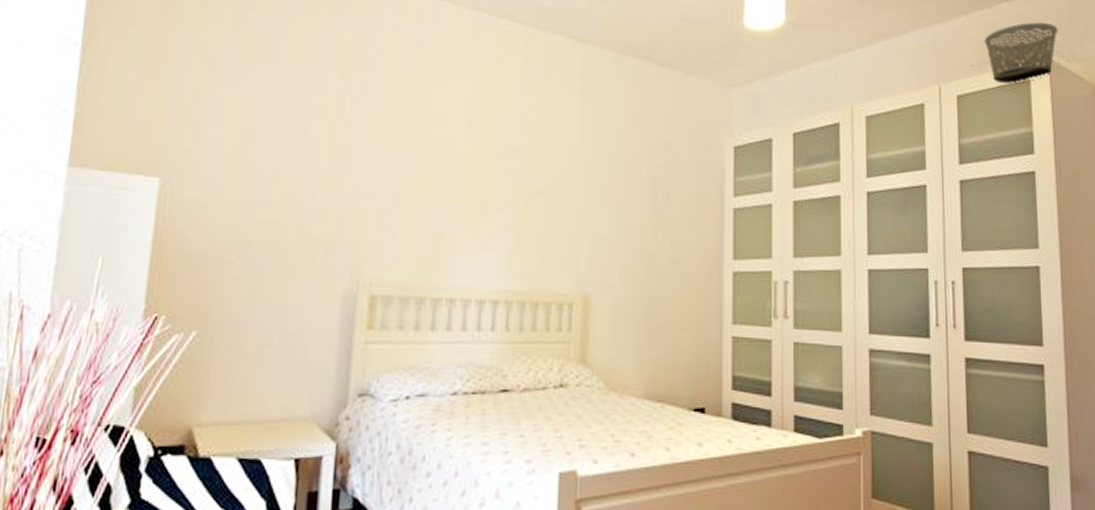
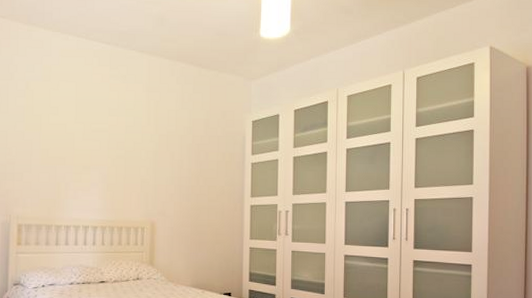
basket: present [984,22,1058,84] -> none [440,19,499,66]

